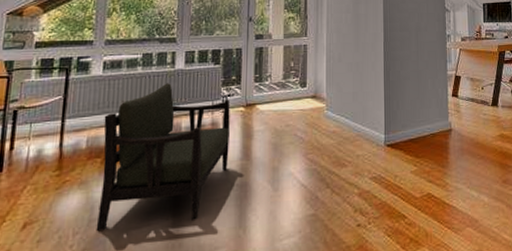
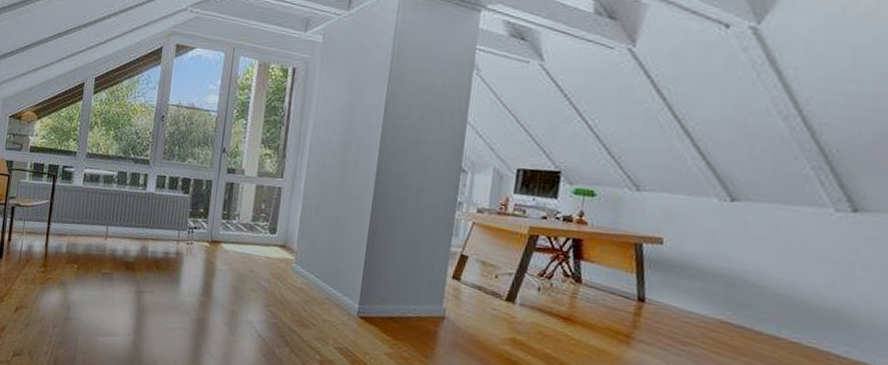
armchair: present [96,83,230,231] -> none [70,204,196,343]

